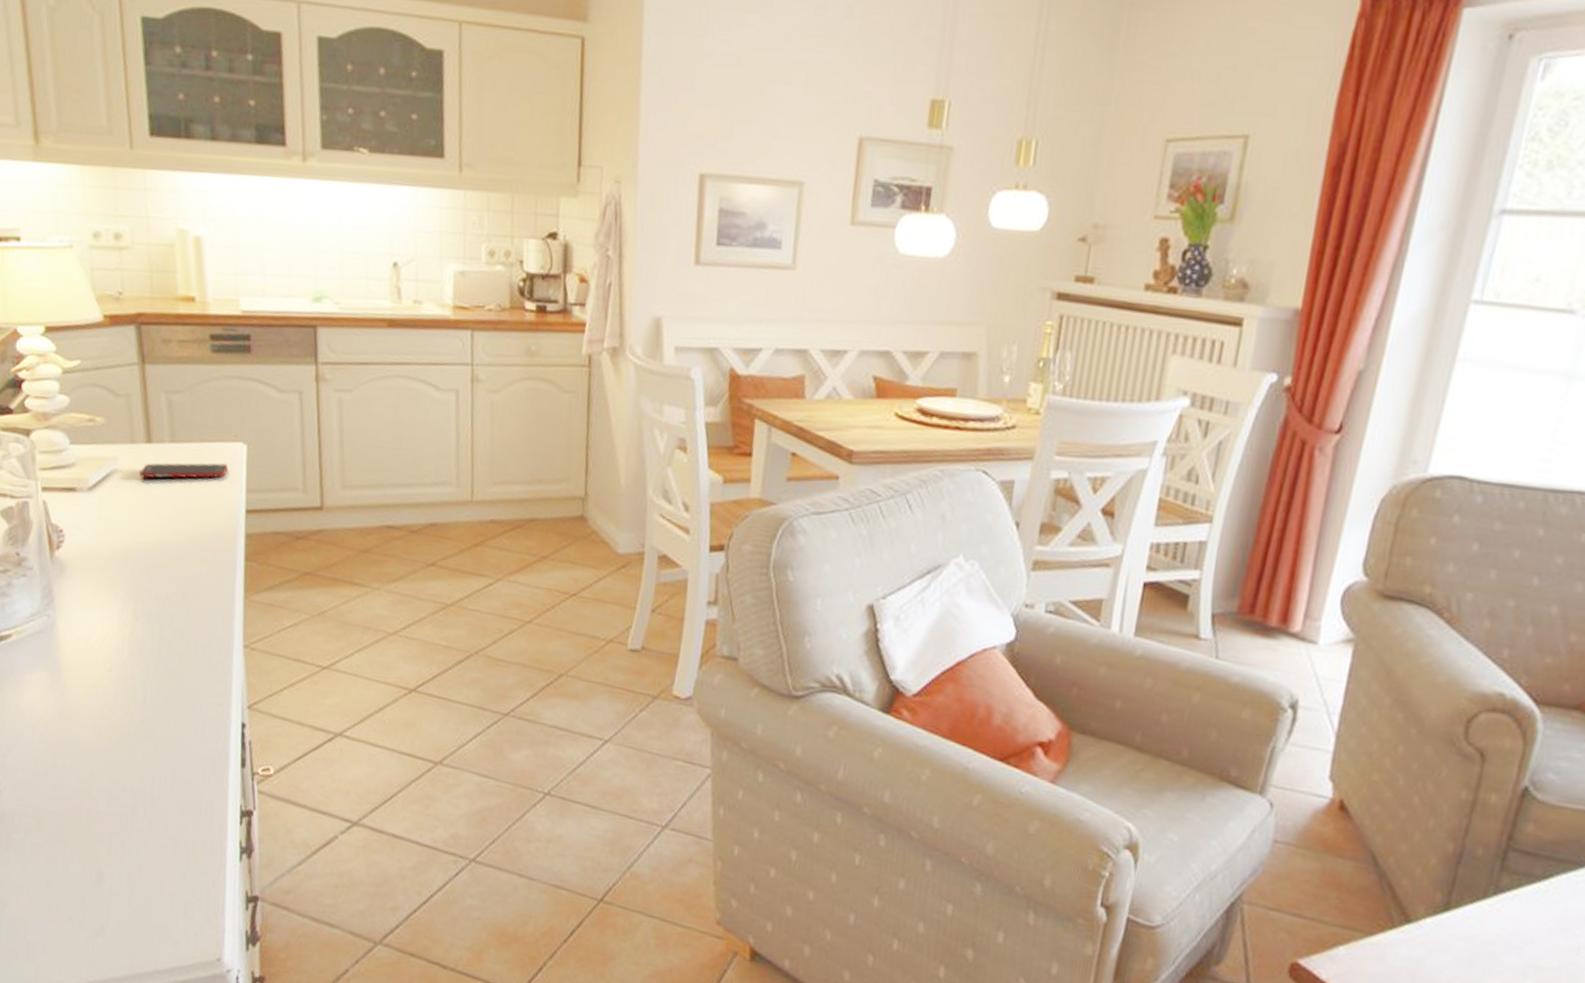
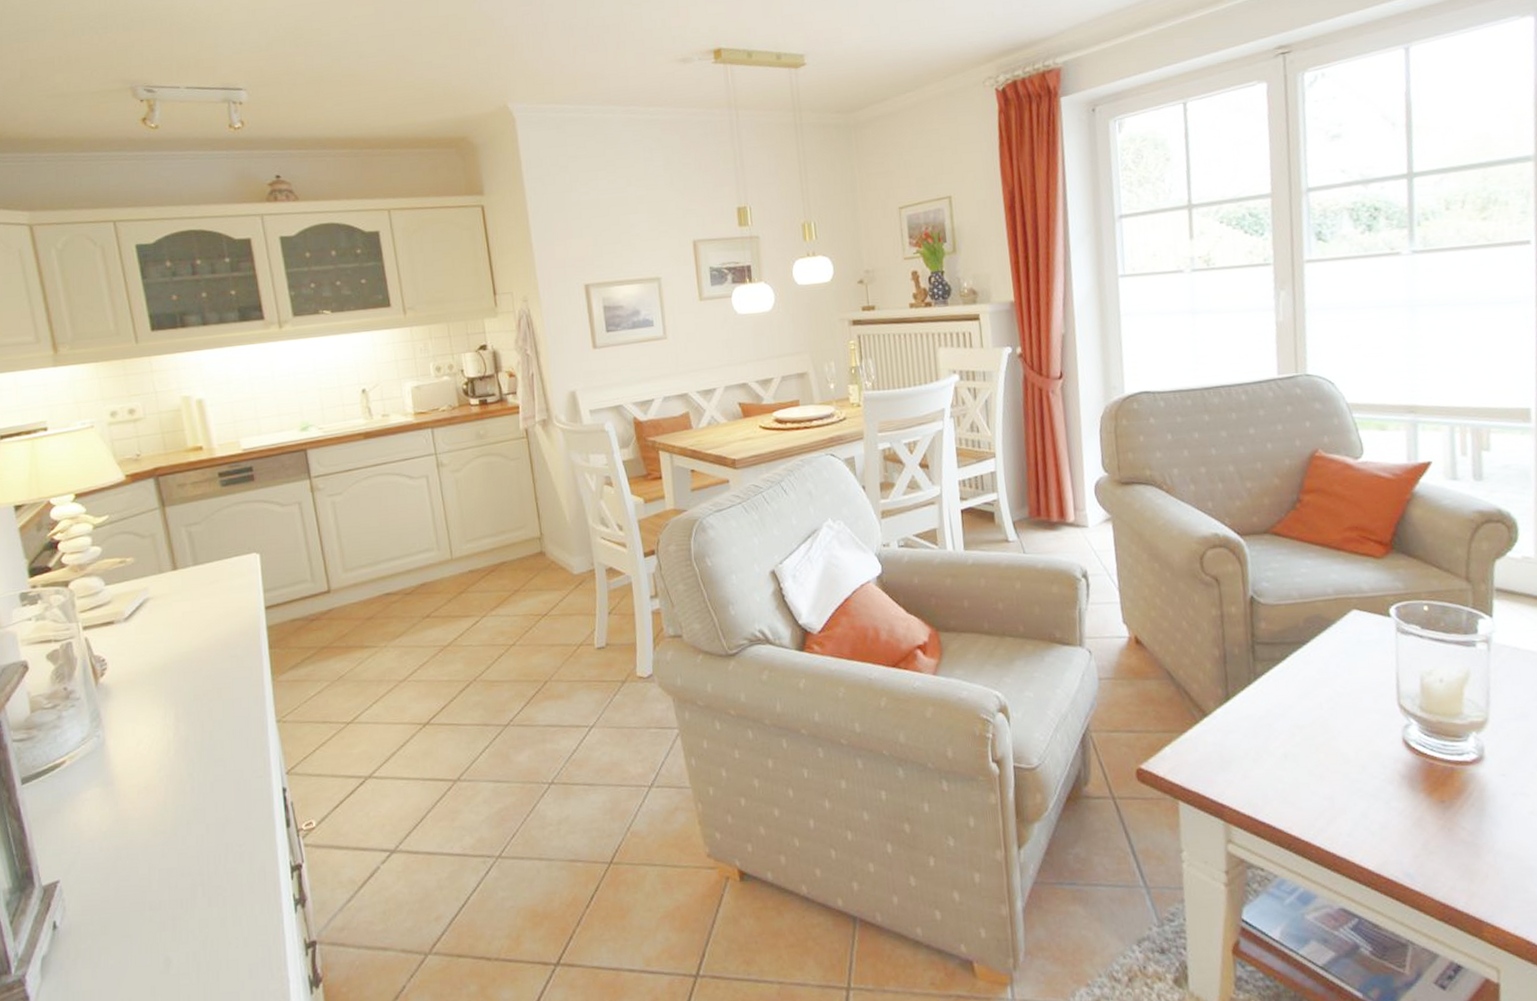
cell phone: present [140,463,229,479] -> none [170,573,246,600]

